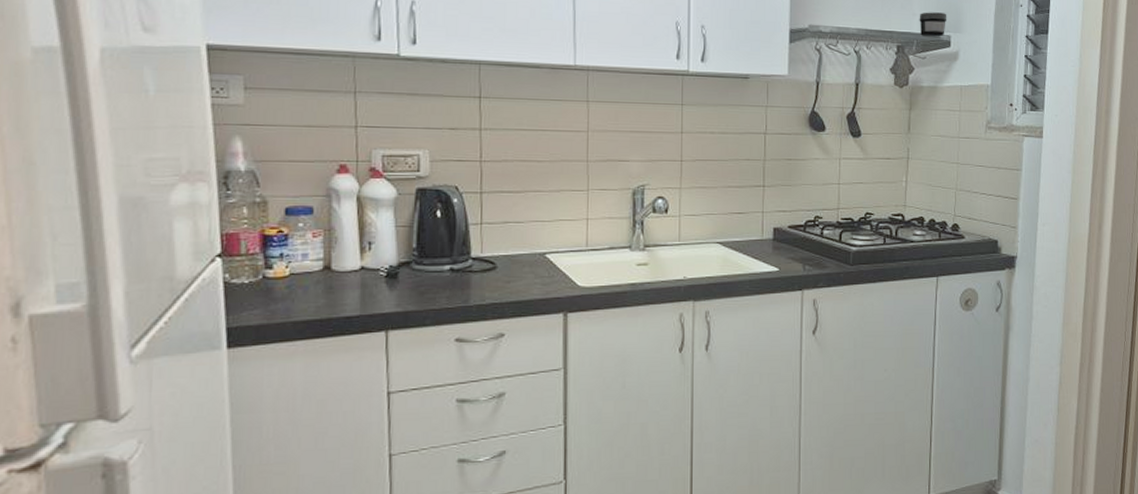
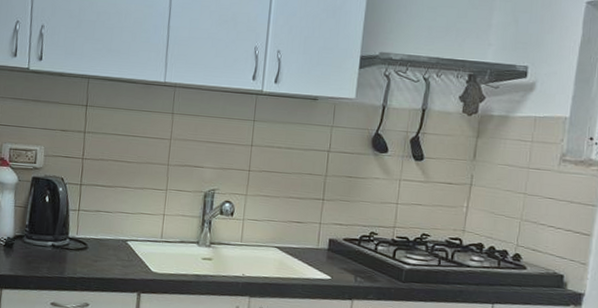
jar: present [919,12,947,37] -> none [494,42,526,68]

